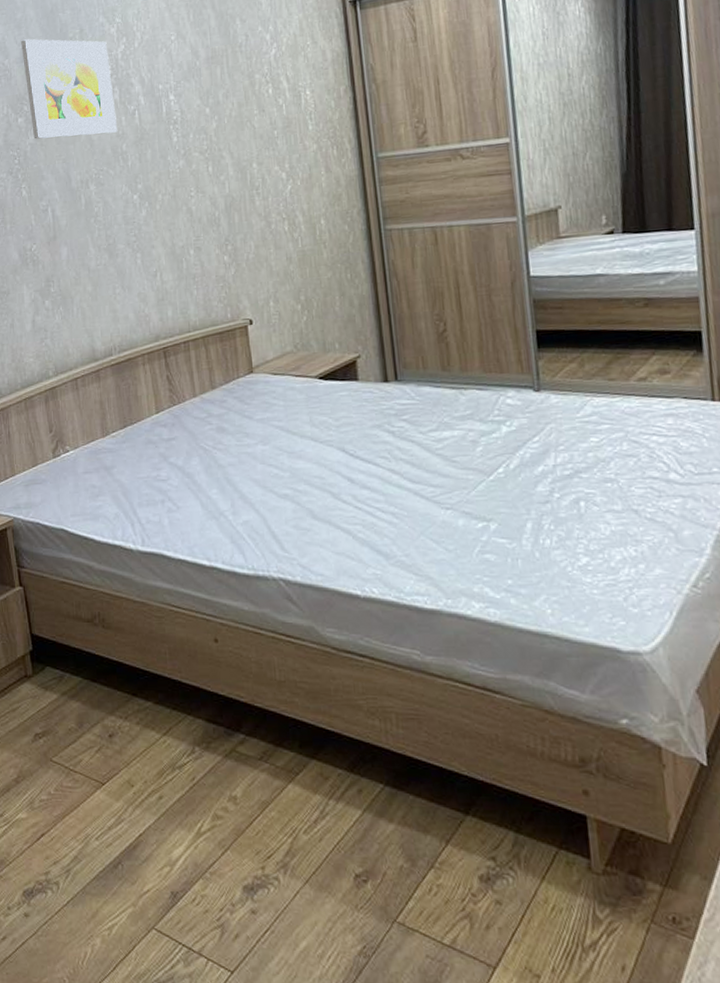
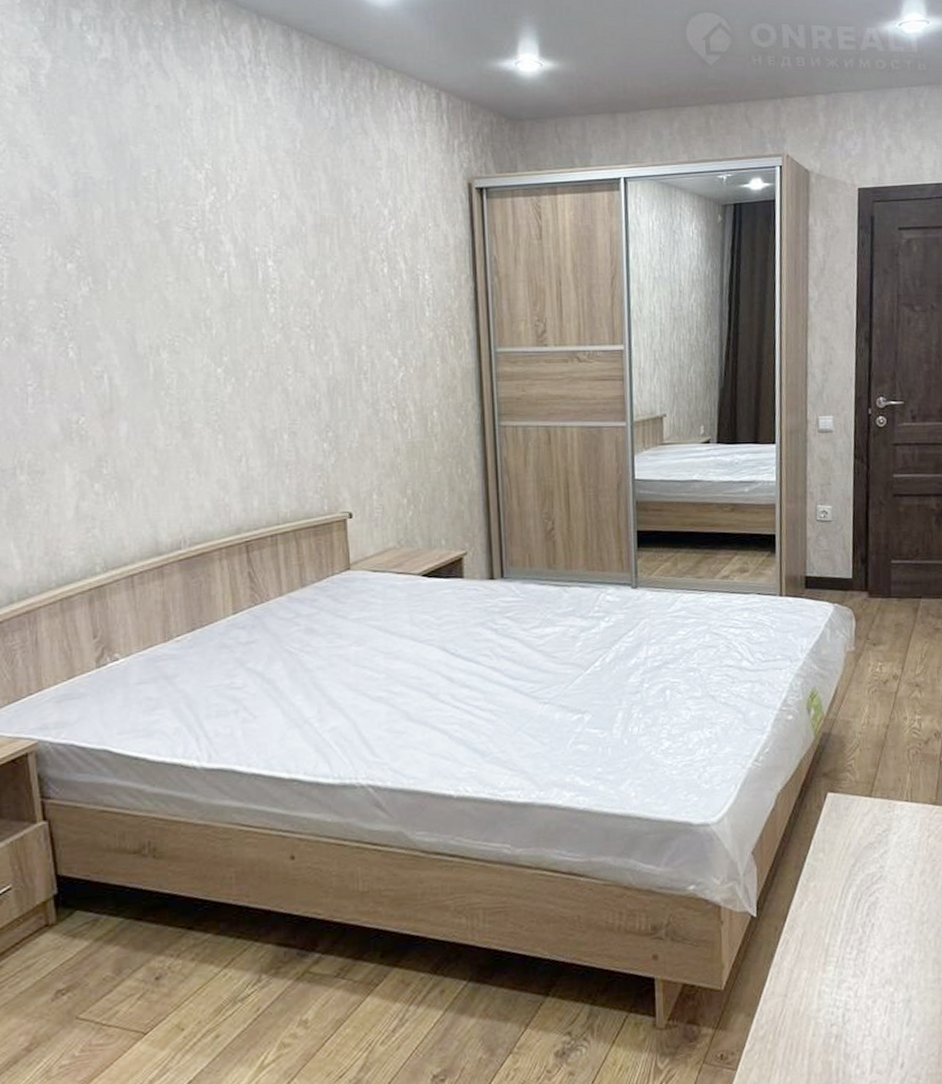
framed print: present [21,39,118,139] -> none [76,170,201,295]

